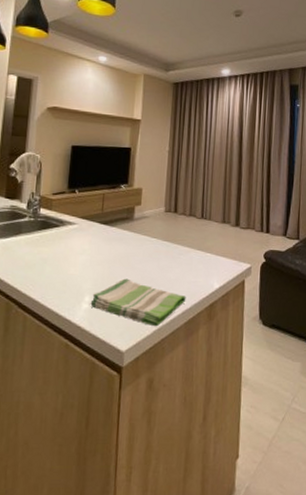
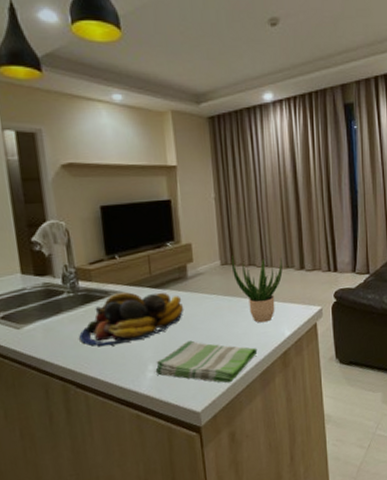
fruit bowl: none [30,224,126,272] -> present [79,292,184,347]
potted plant: none [174,204,220,272] -> present [232,255,283,323]

